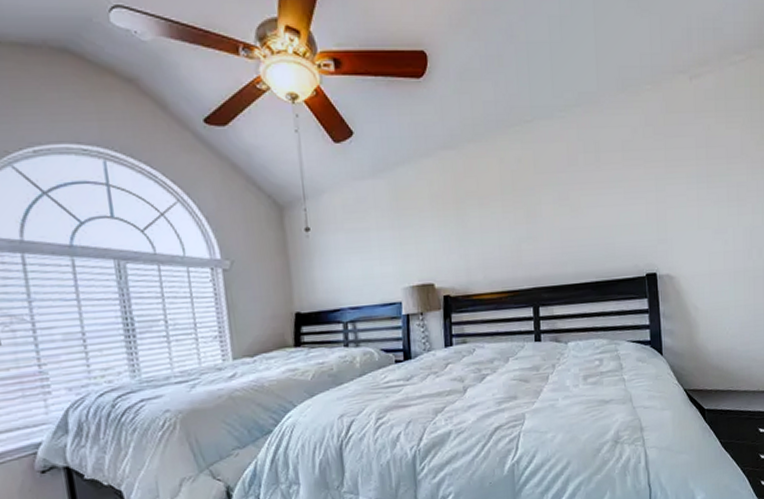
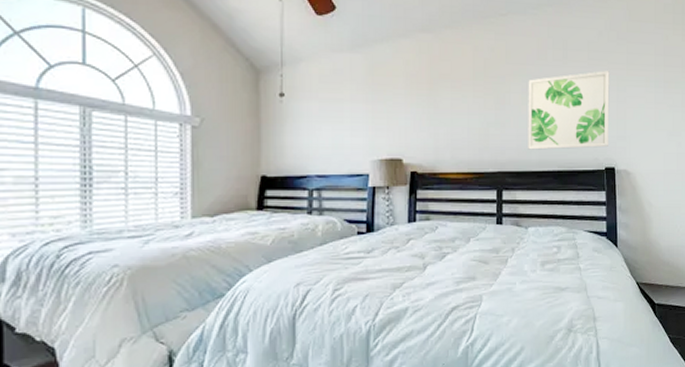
wall art: none [559,170,649,263] -> present [528,71,610,150]

